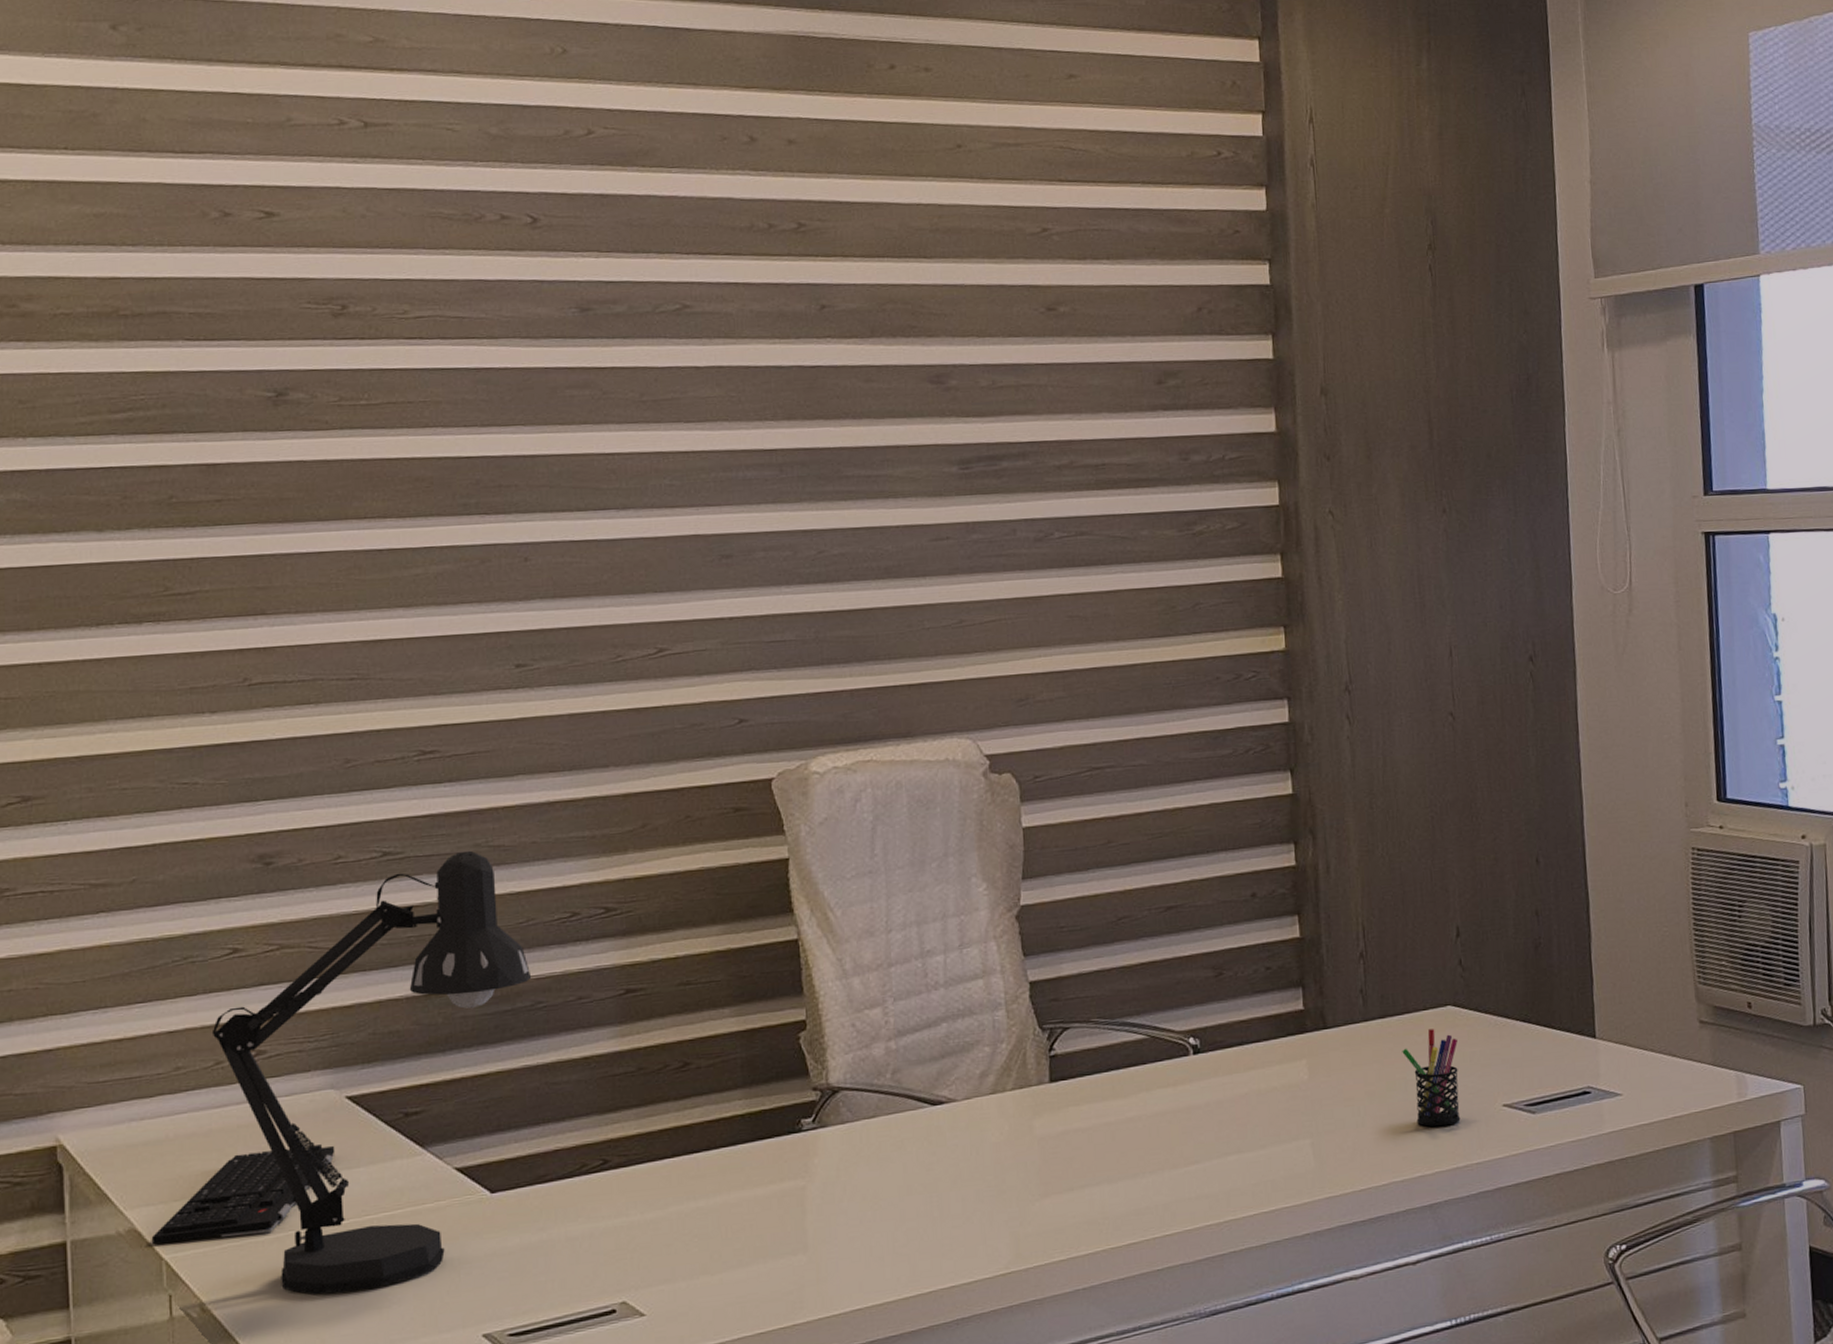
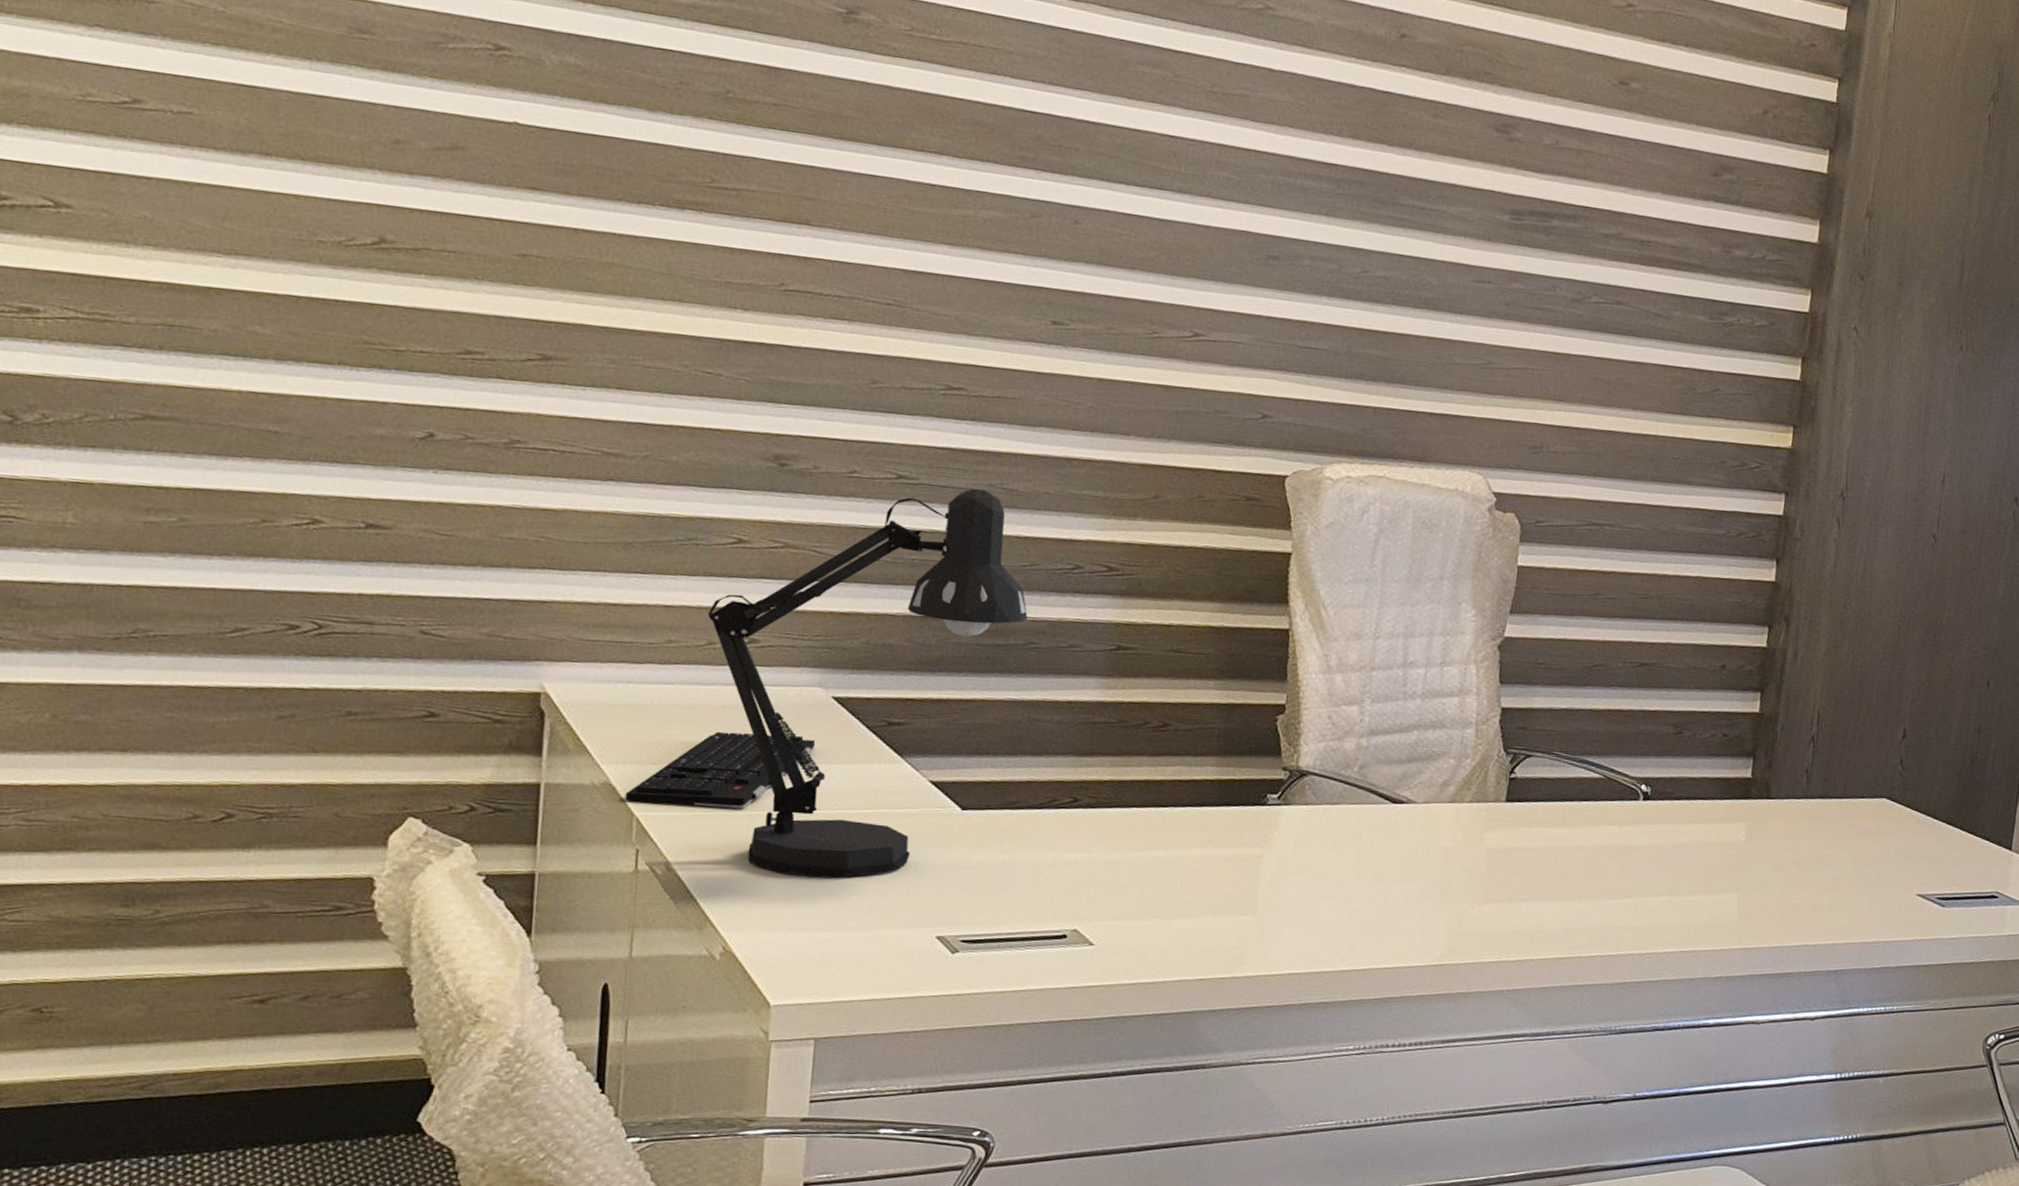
pen holder: present [1402,1029,1461,1127] -> none [1834,816,1886,904]

